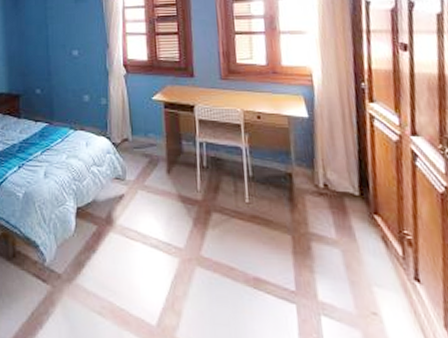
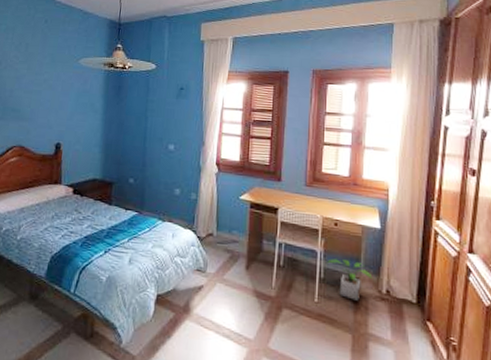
potted plant: none [252,154,307,198] -> present [325,258,373,301]

